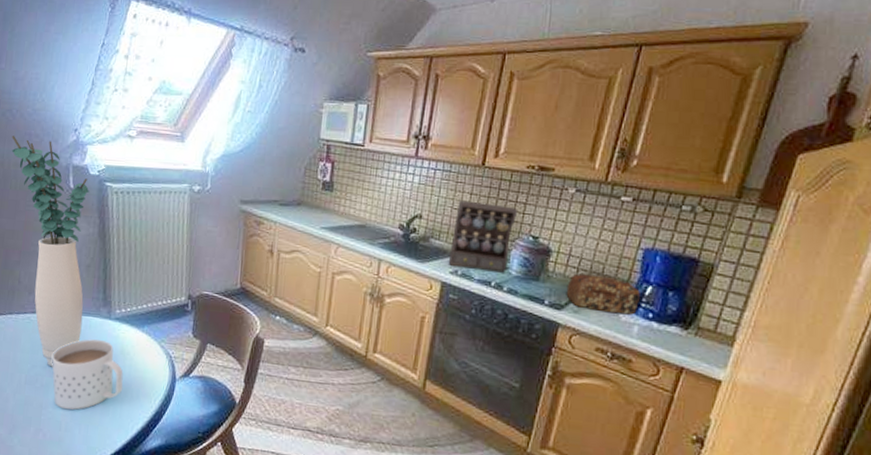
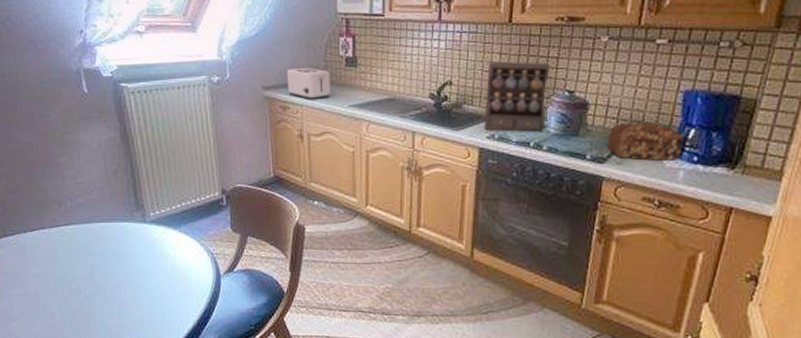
vase: present [11,136,90,367] -> none [15,45,118,277]
mug: present [51,339,124,410] -> none [91,245,169,318]
toaster: none [264,186,306,219] -> present [286,67,331,100]

